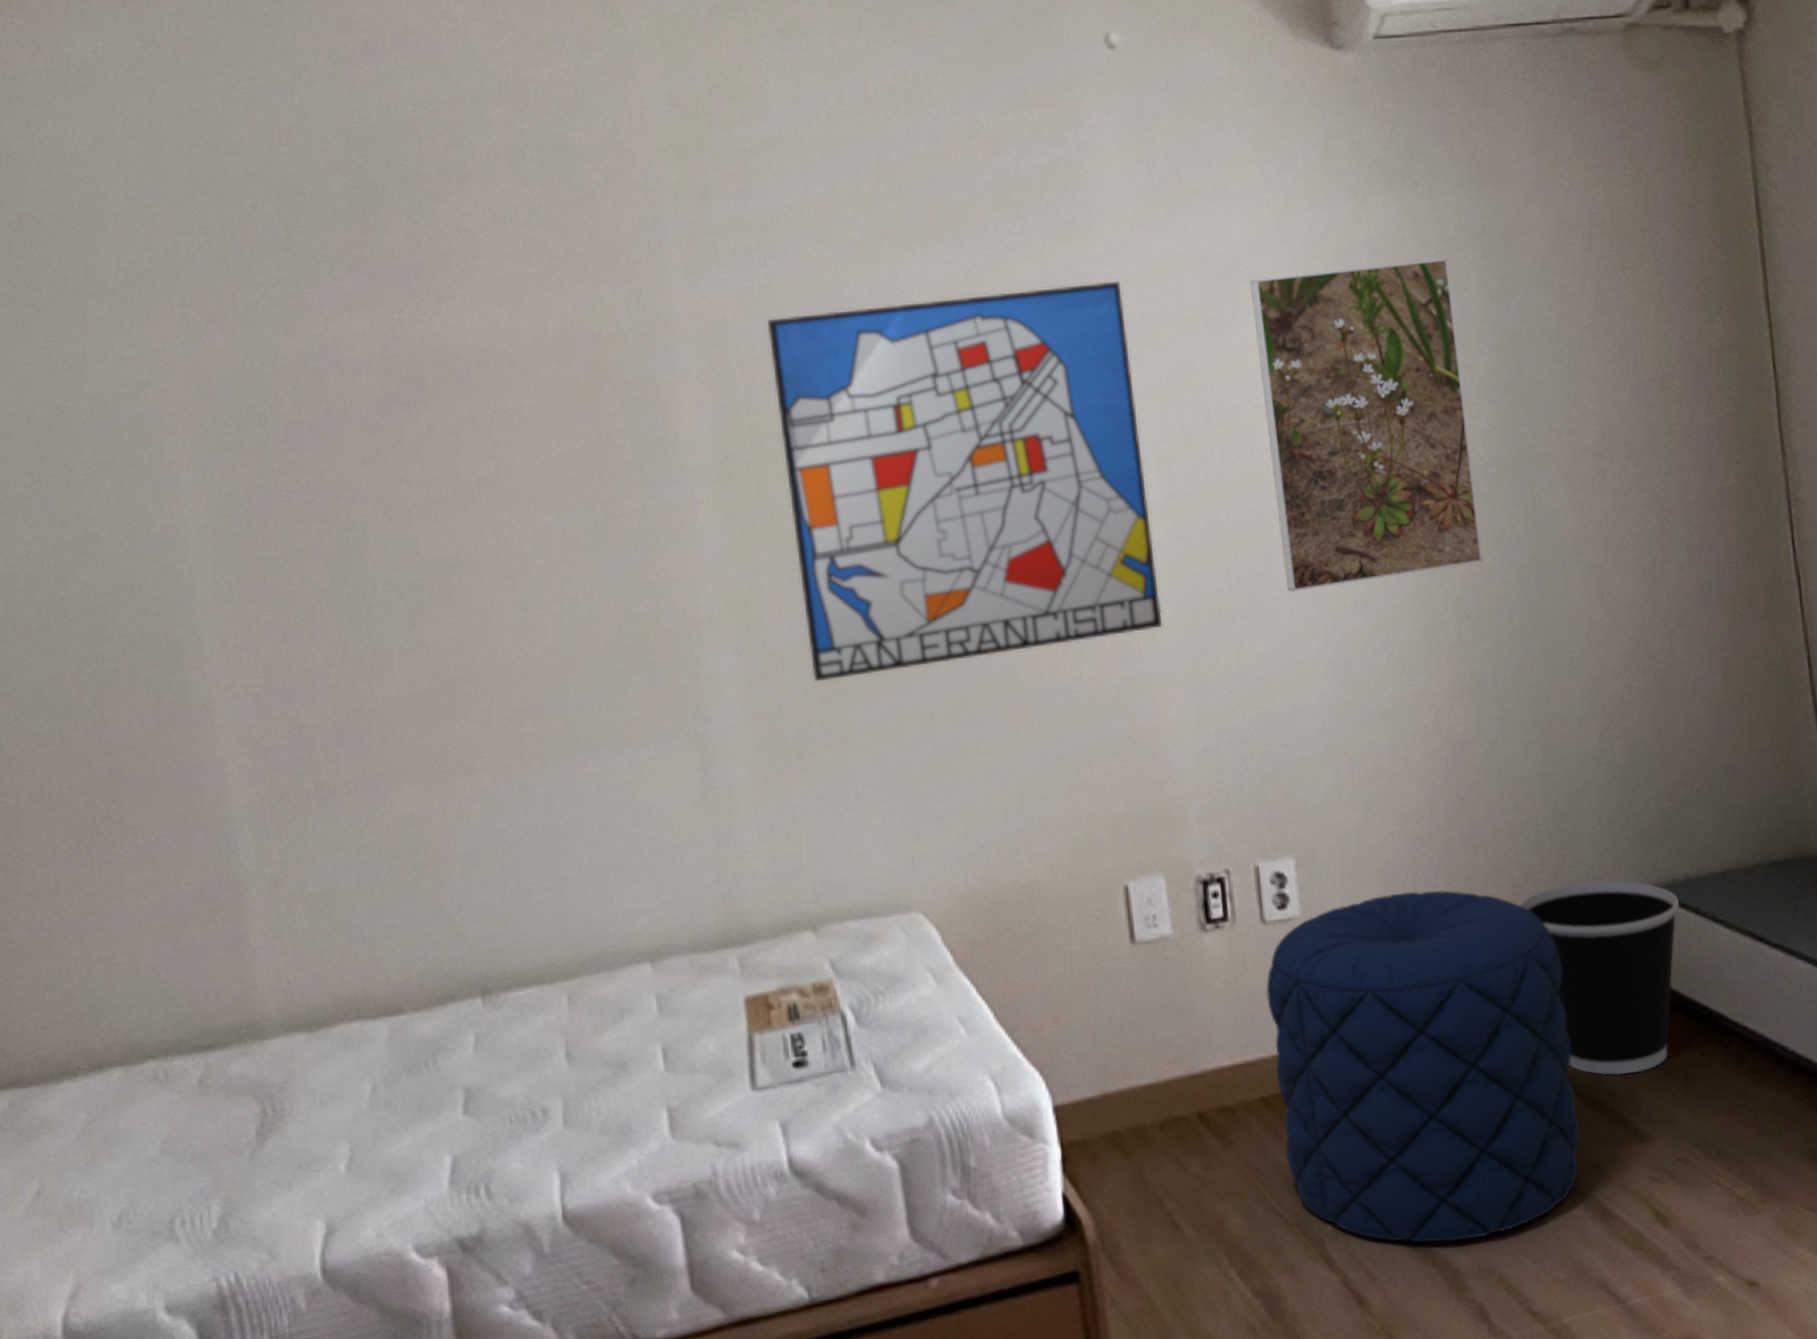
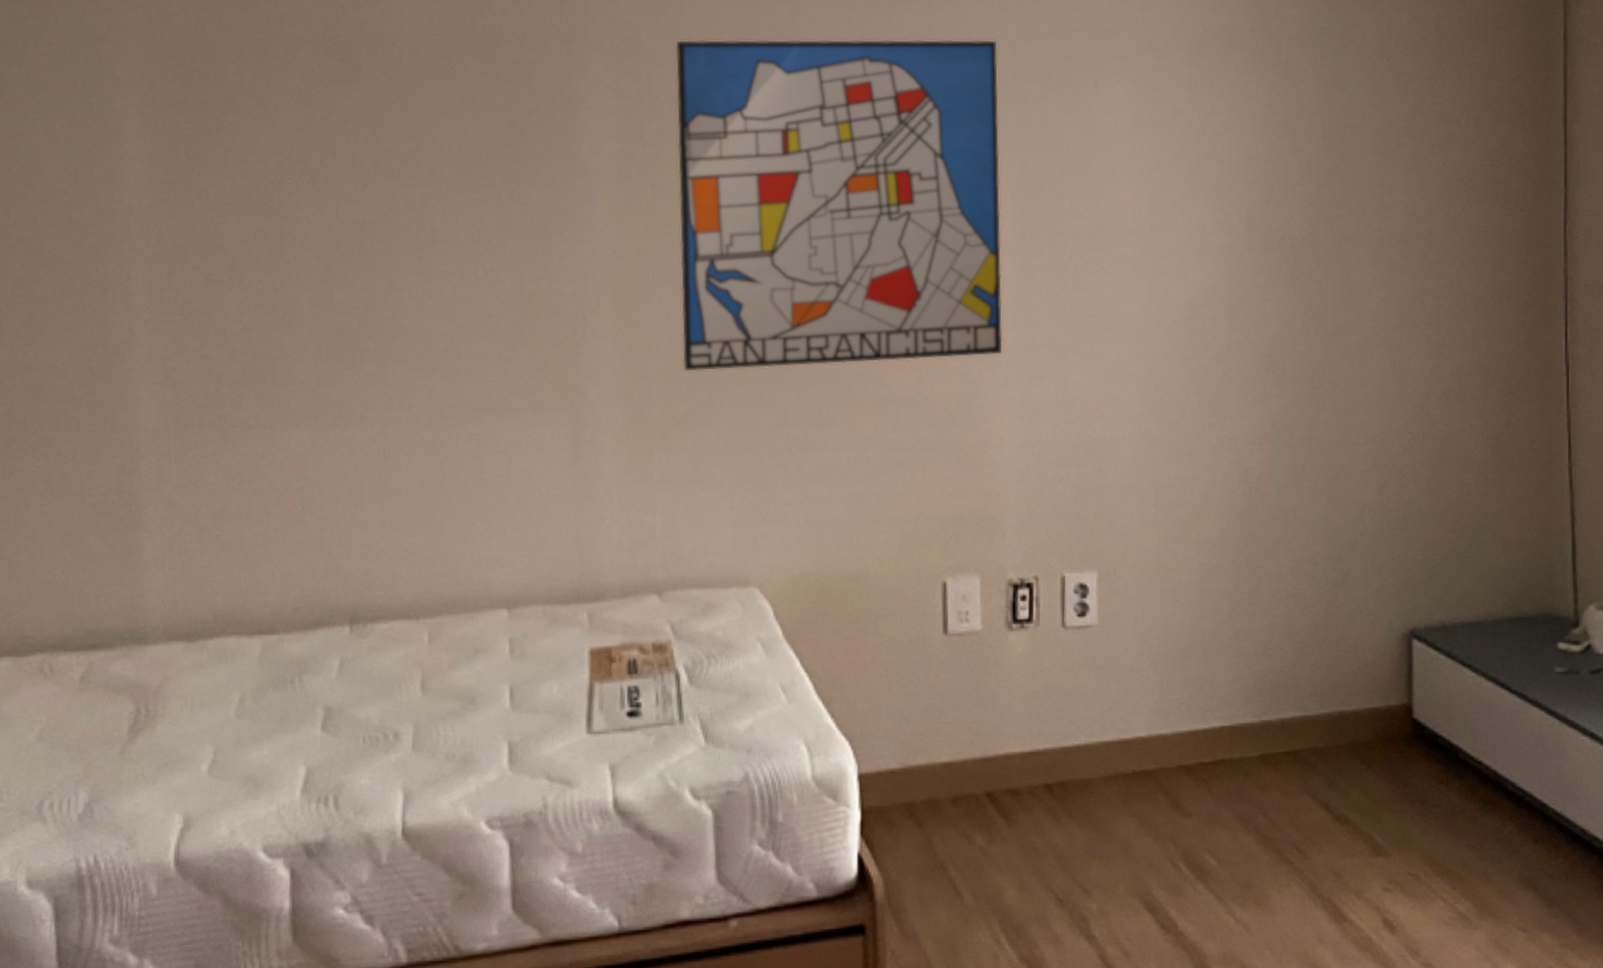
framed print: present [1250,257,1483,592] -> none [1112,51,1293,334]
pouf: present [1266,890,1580,1243] -> none [1060,612,1326,930]
wastebasket: present [1519,880,1679,1076] -> none [1292,619,1433,794]

